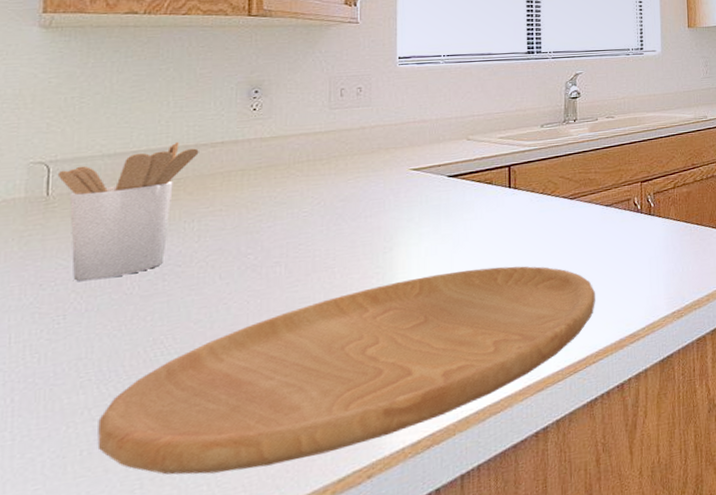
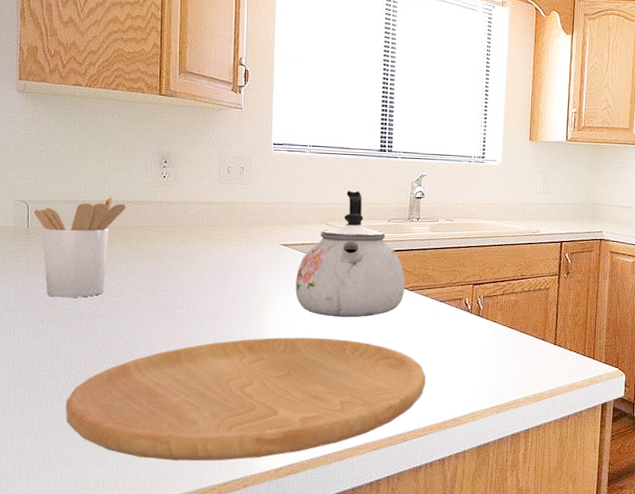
kettle: none [431,97,565,244] -> present [295,190,405,318]

